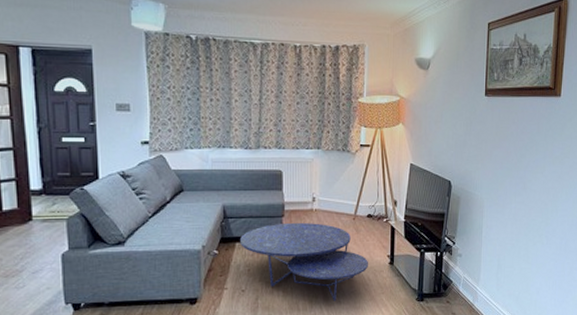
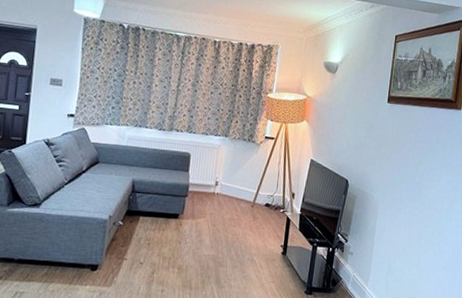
nesting table: present [240,222,368,301] -> none [144,203,262,284]

